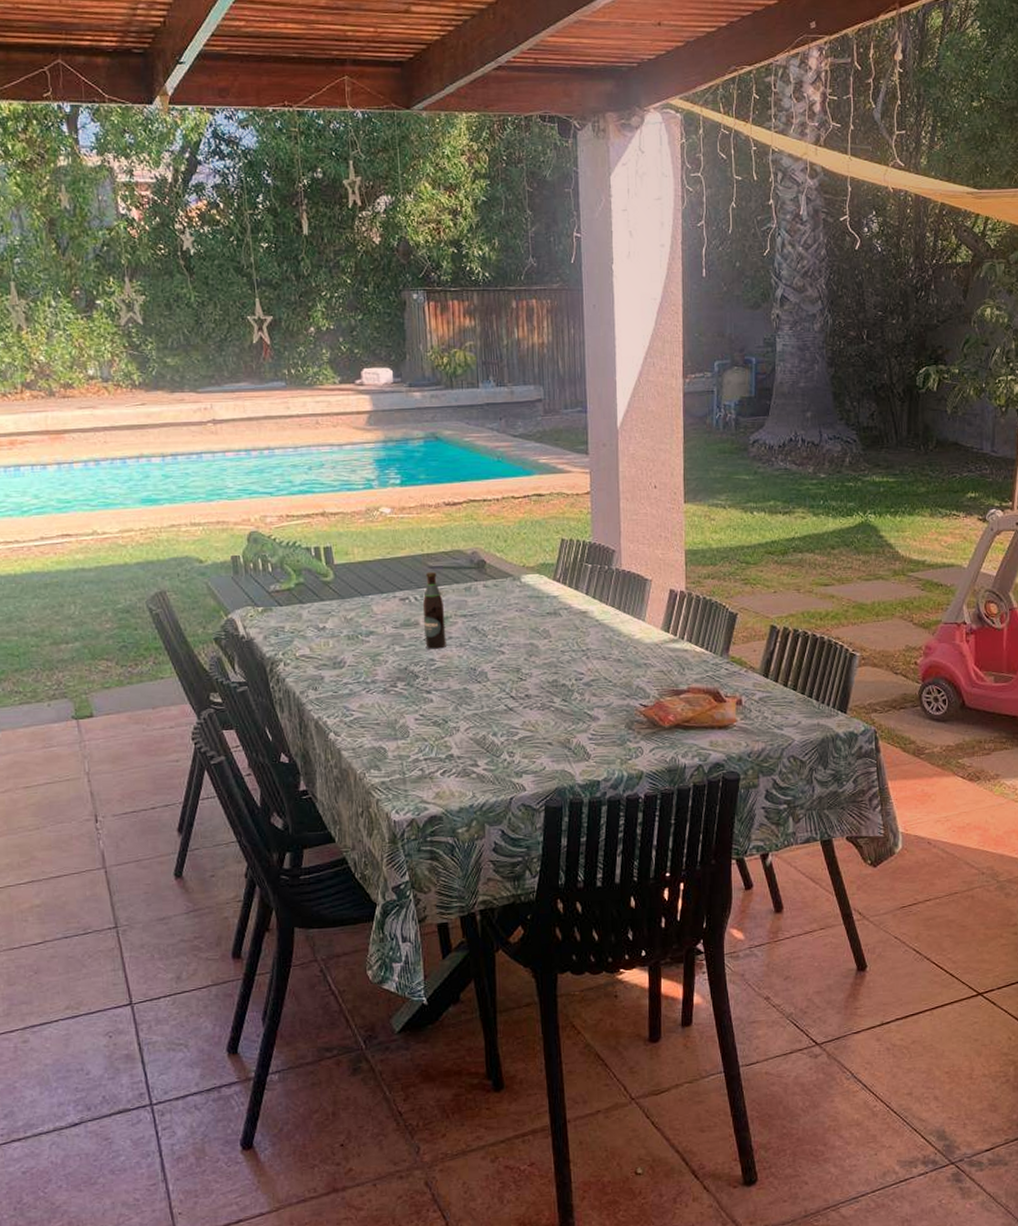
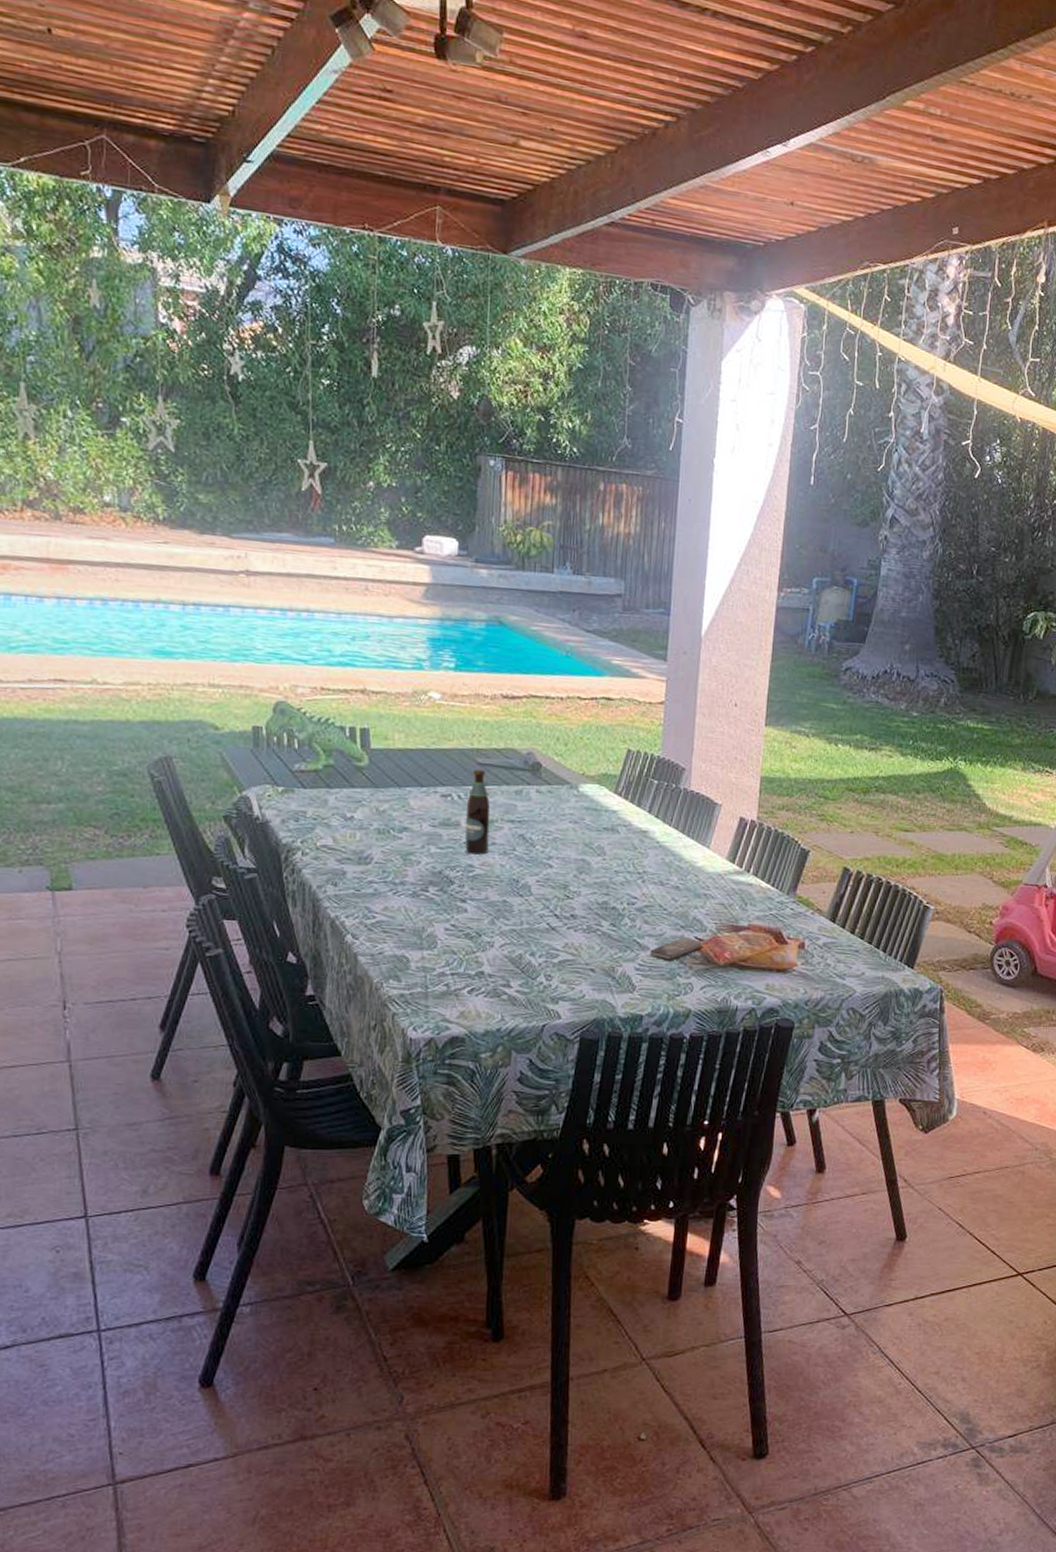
mobile phone: none [600,705,648,729] -> present [650,937,704,961]

